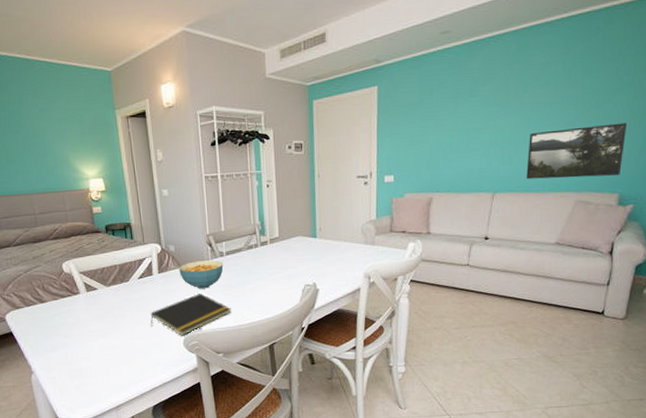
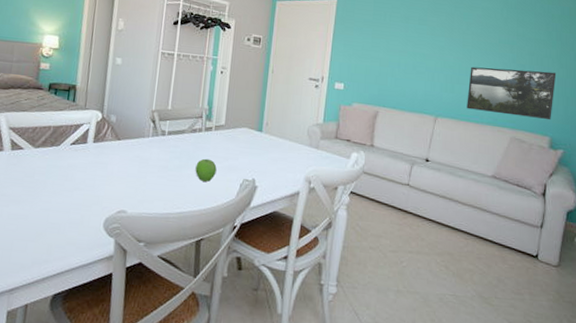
notepad: present [150,293,231,336] -> none [72,171,163,216]
cereal bowl: present [179,260,224,289] -> none [115,136,164,167]
fruit: none [257,271,278,292] -> present [195,158,217,182]

